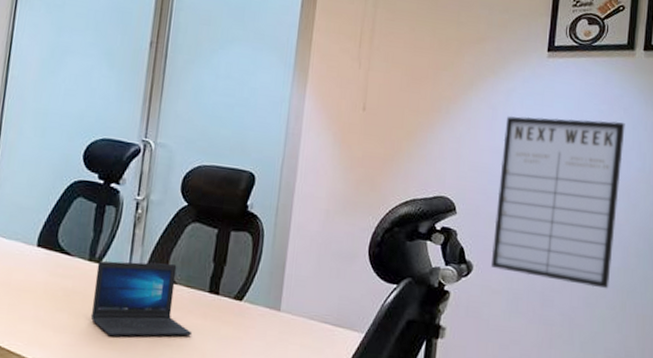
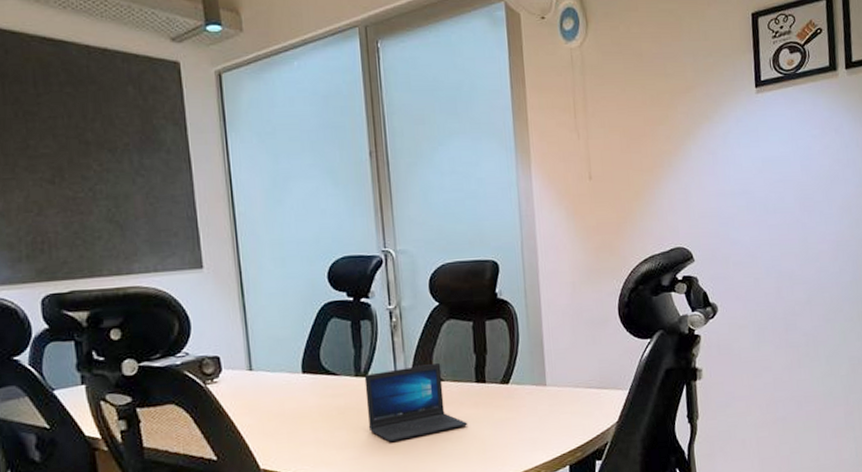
writing board: present [490,116,625,289] -> none [726,144,845,306]

